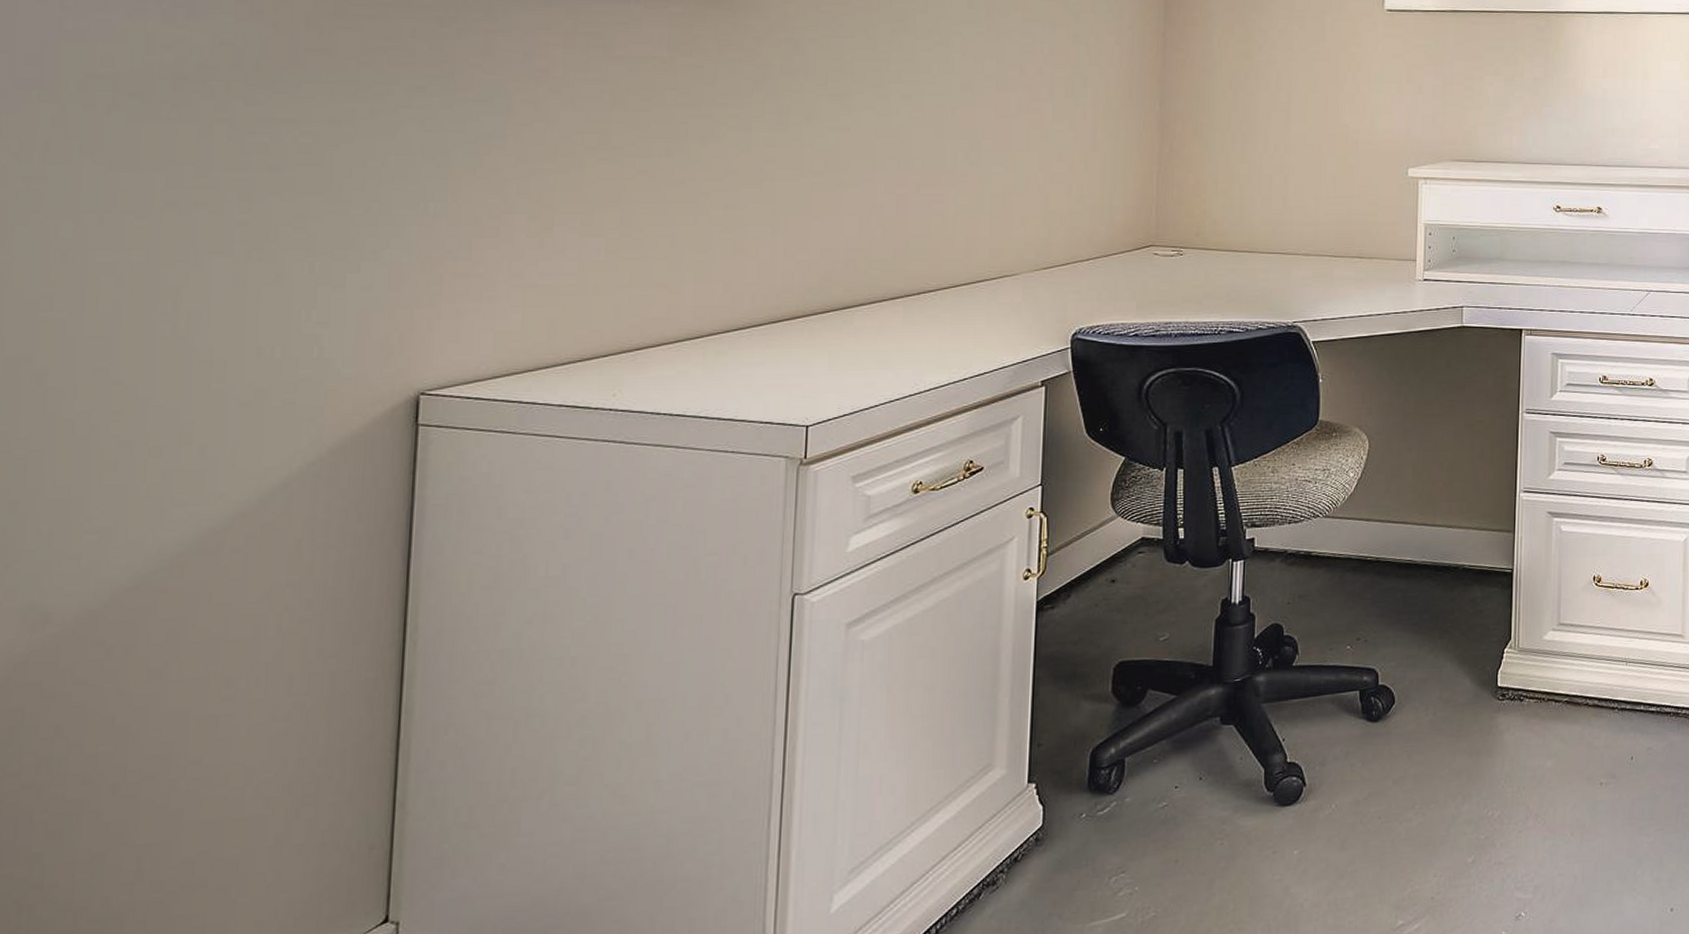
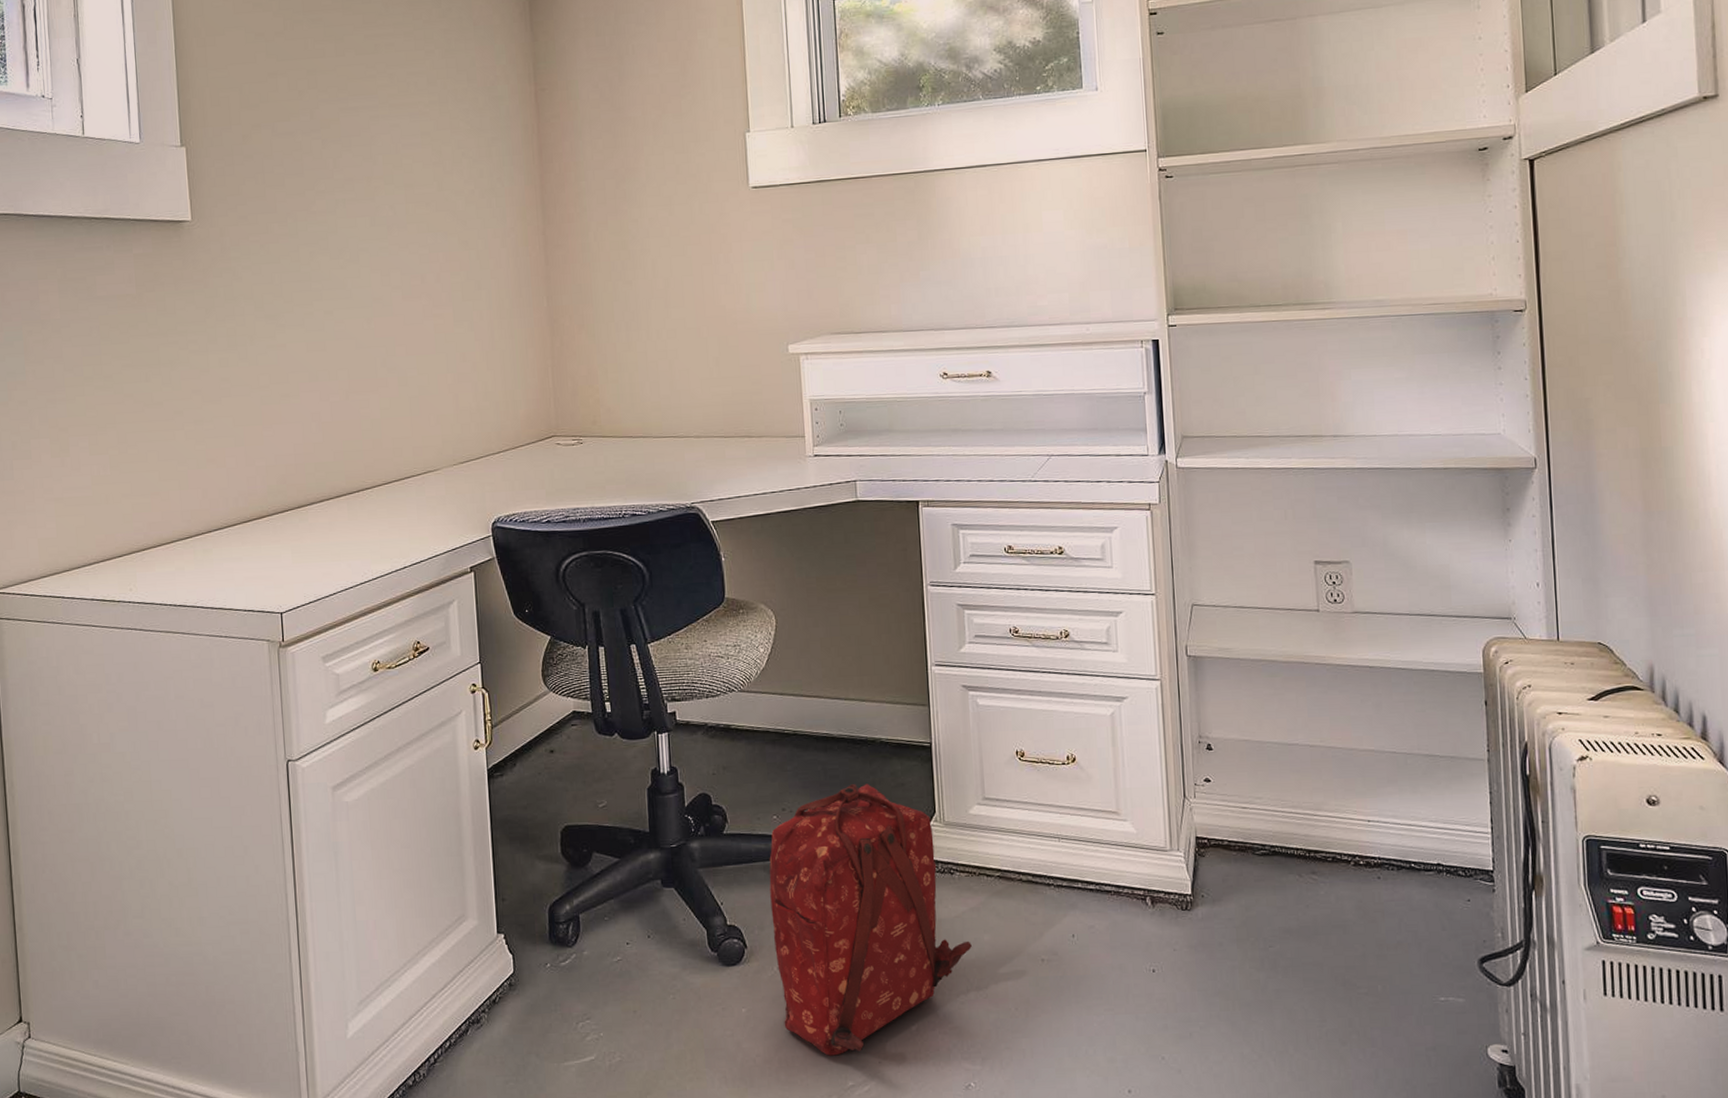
backpack: none [1334,611,1534,895] -> present [769,784,972,1056]

